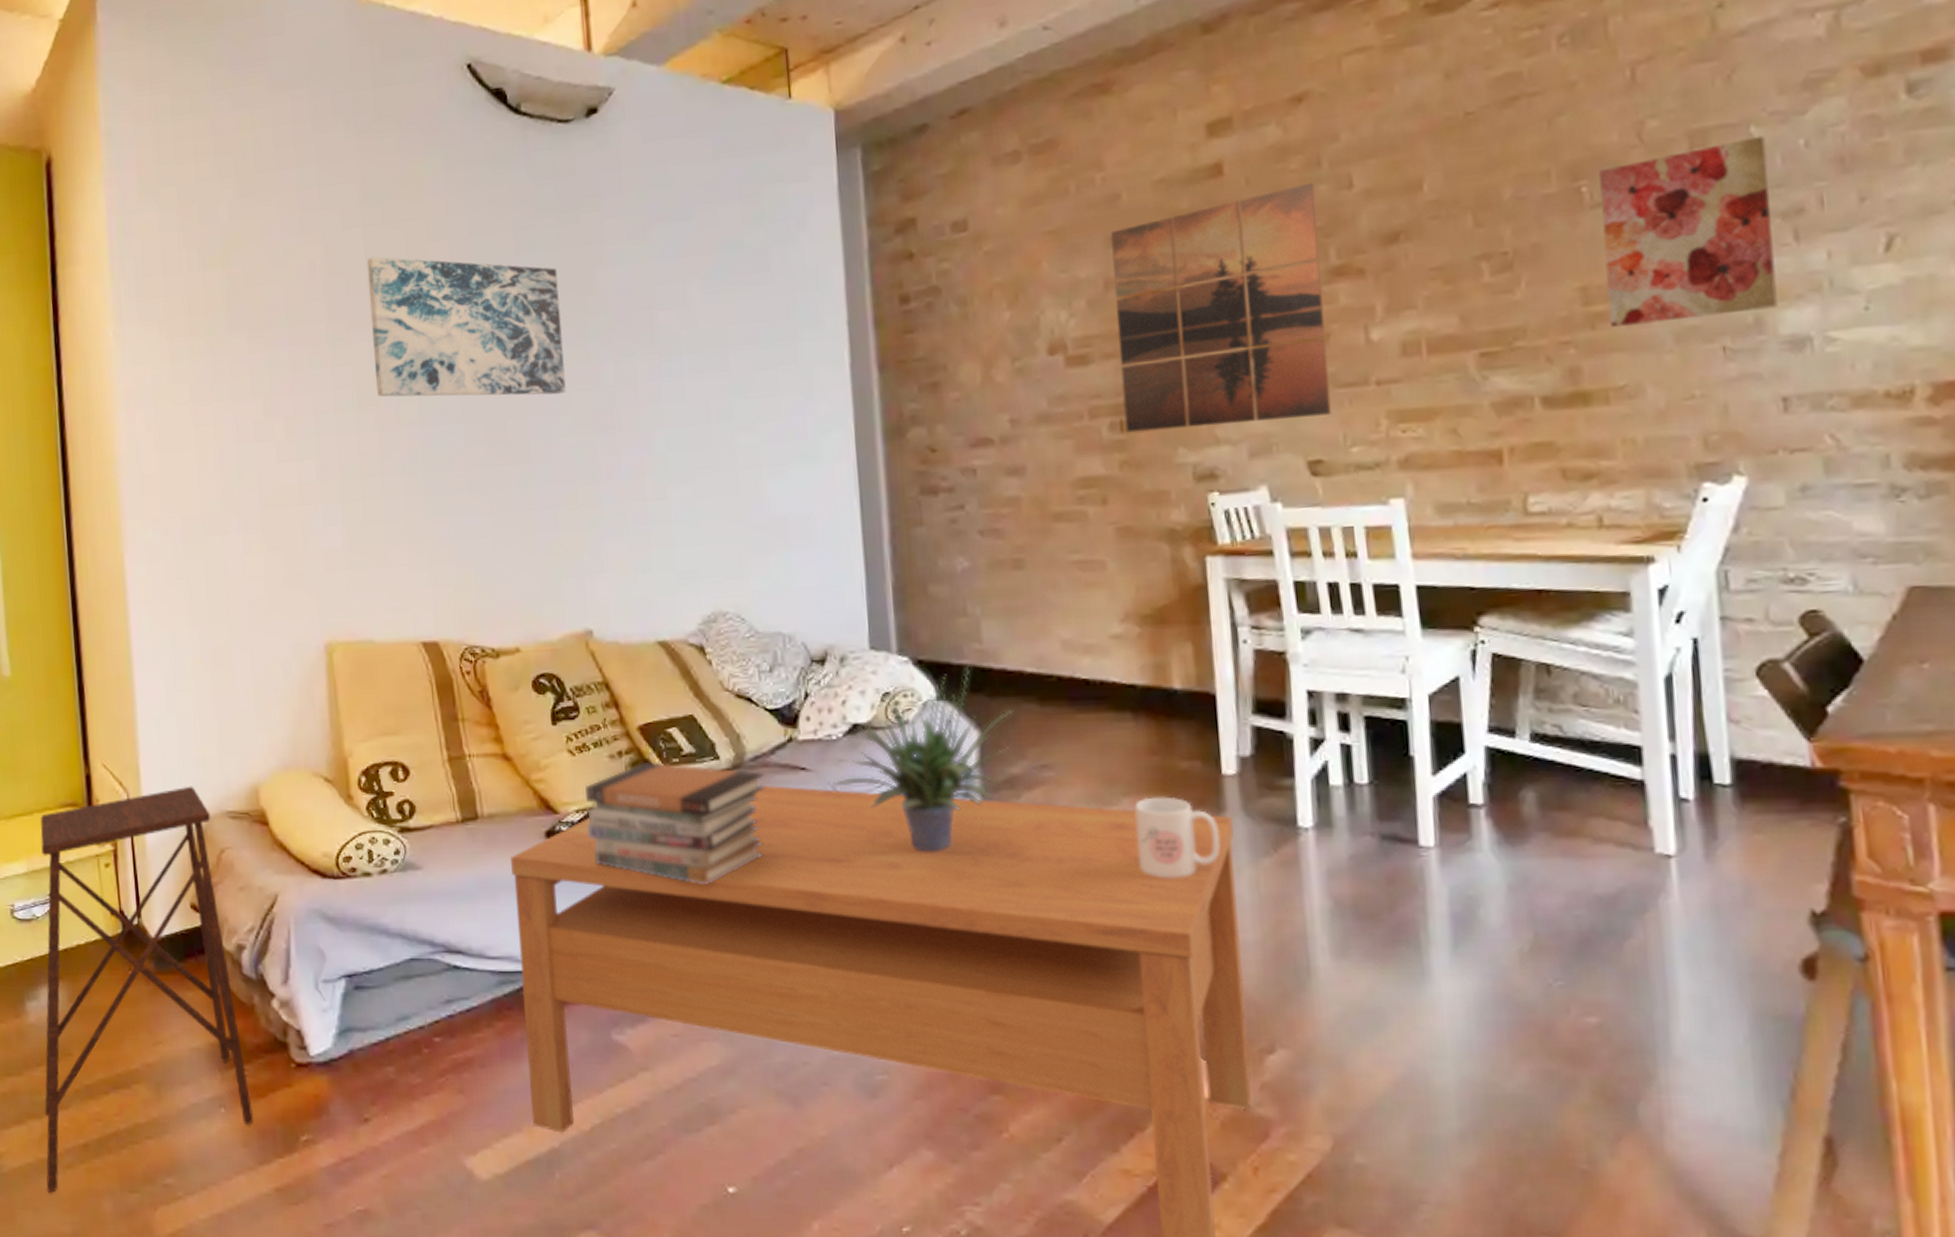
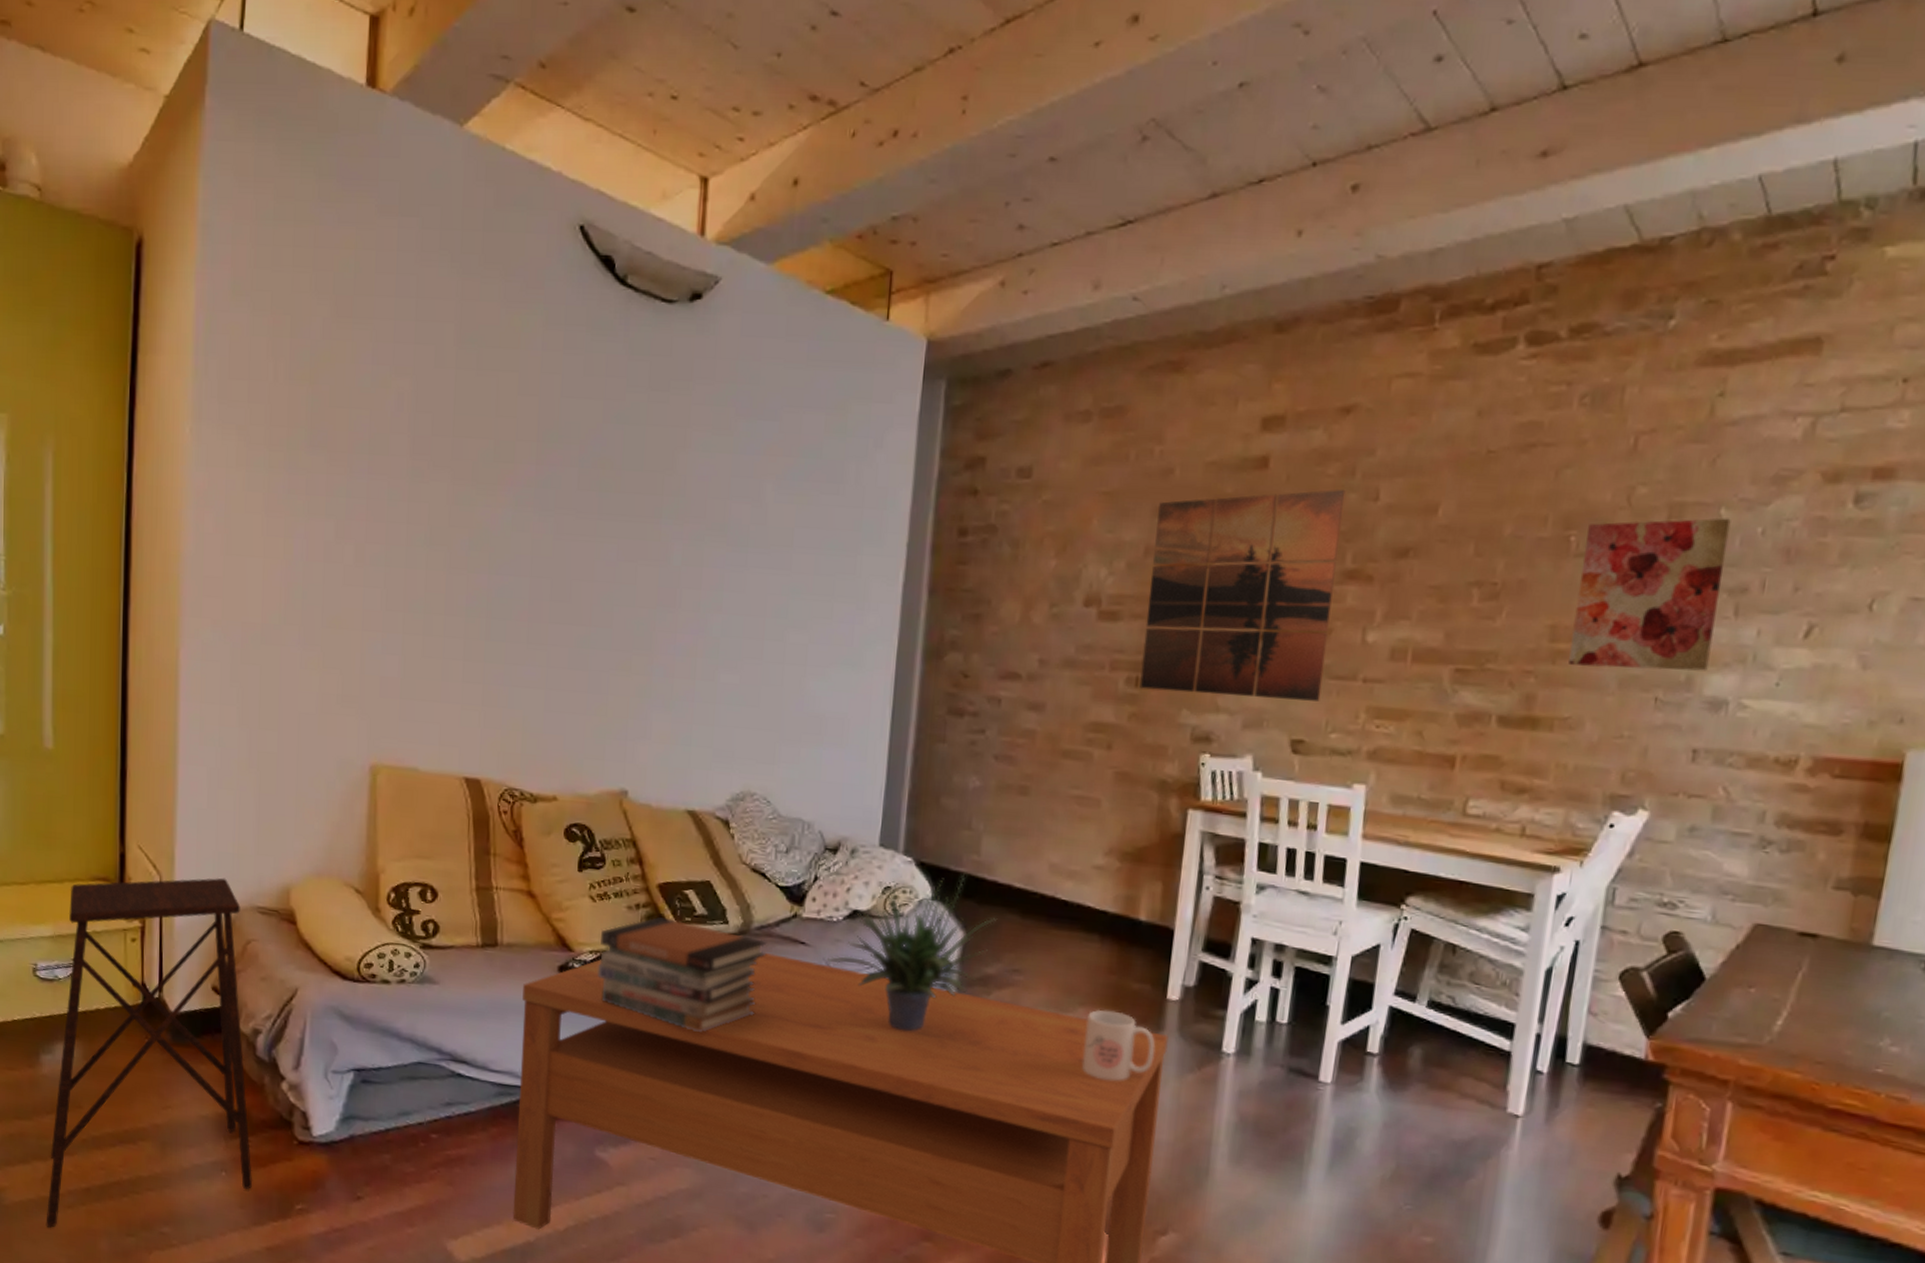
wall art: present [366,256,566,397] -> none [449,400,641,566]

